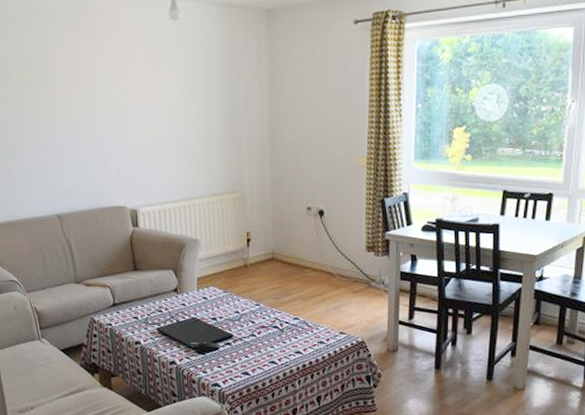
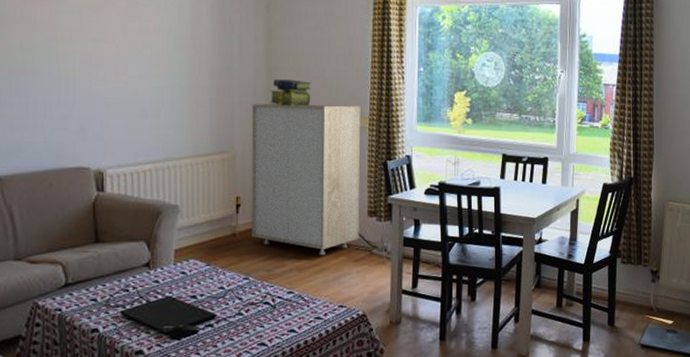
storage cabinet: none [257,144,359,286] -> present [251,104,361,255]
stack of books: none [274,122,312,148] -> present [270,79,311,107]

